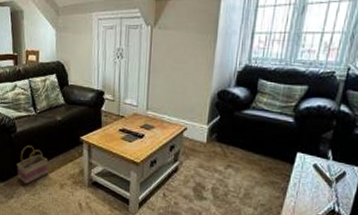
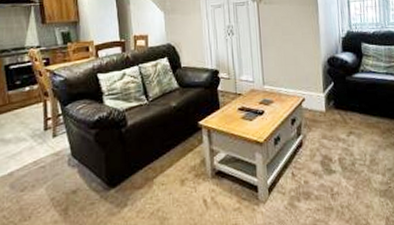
basket: present [16,145,48,185] -> none [129,139,166,187]

